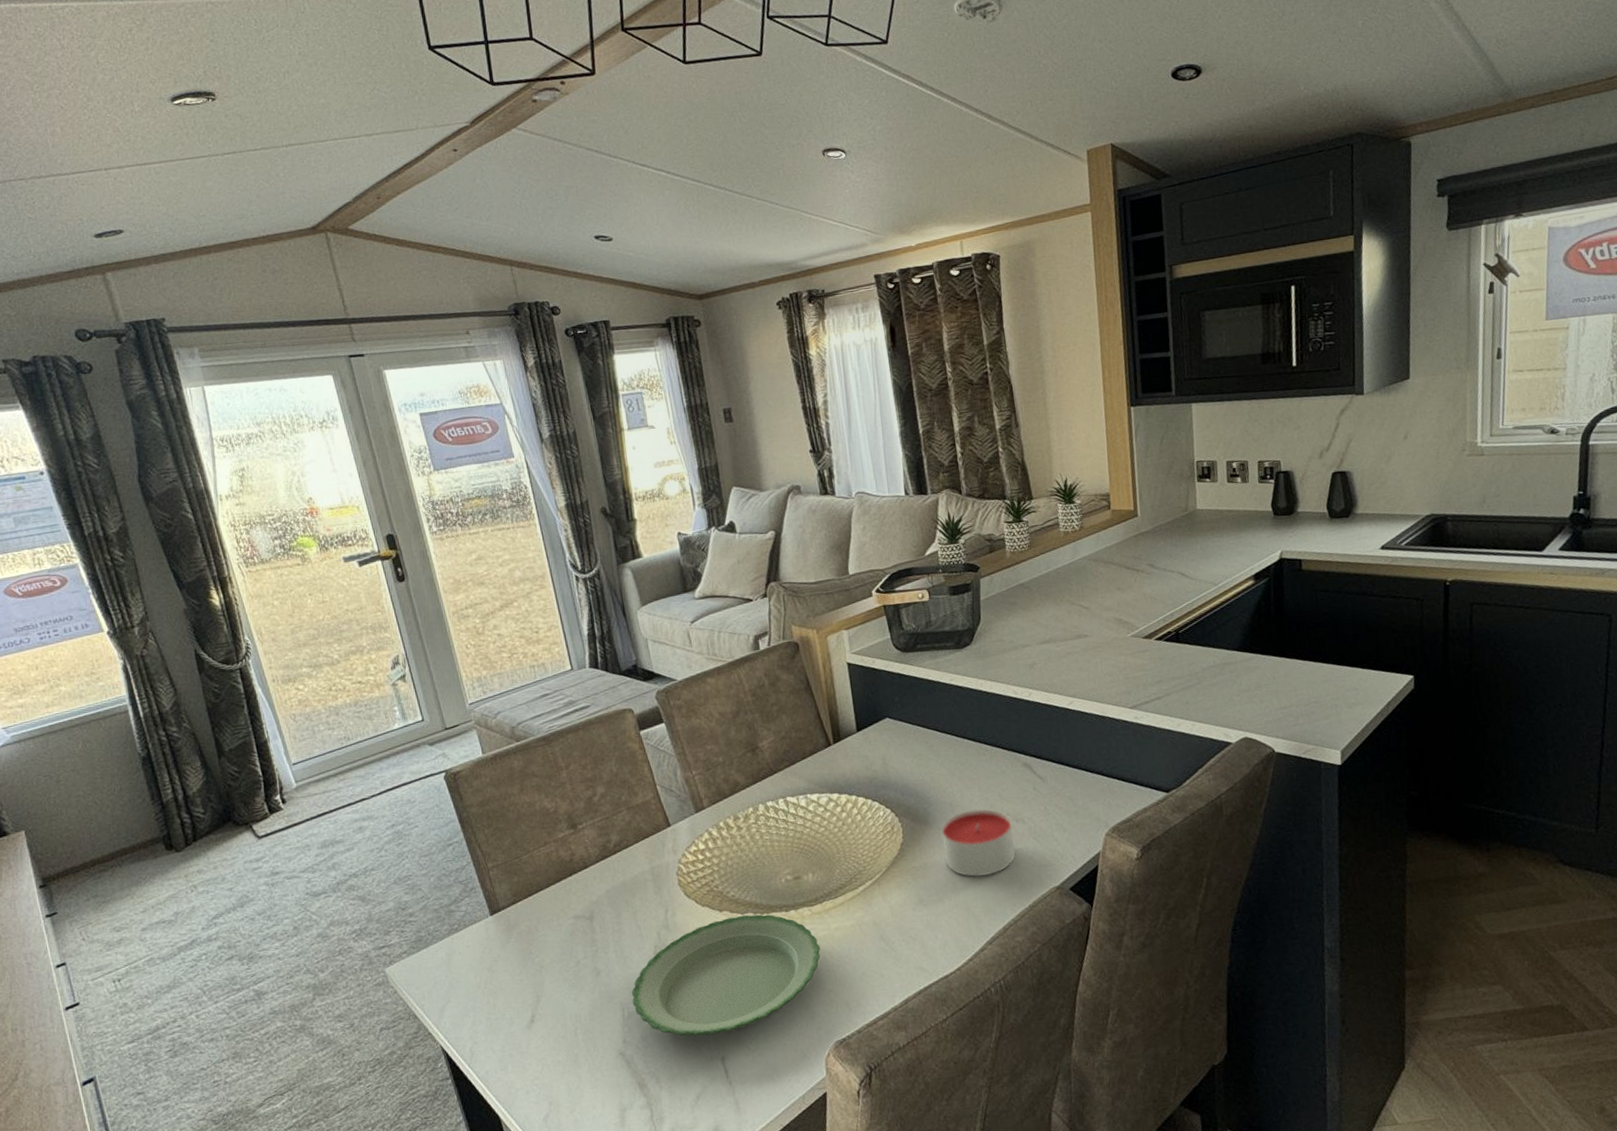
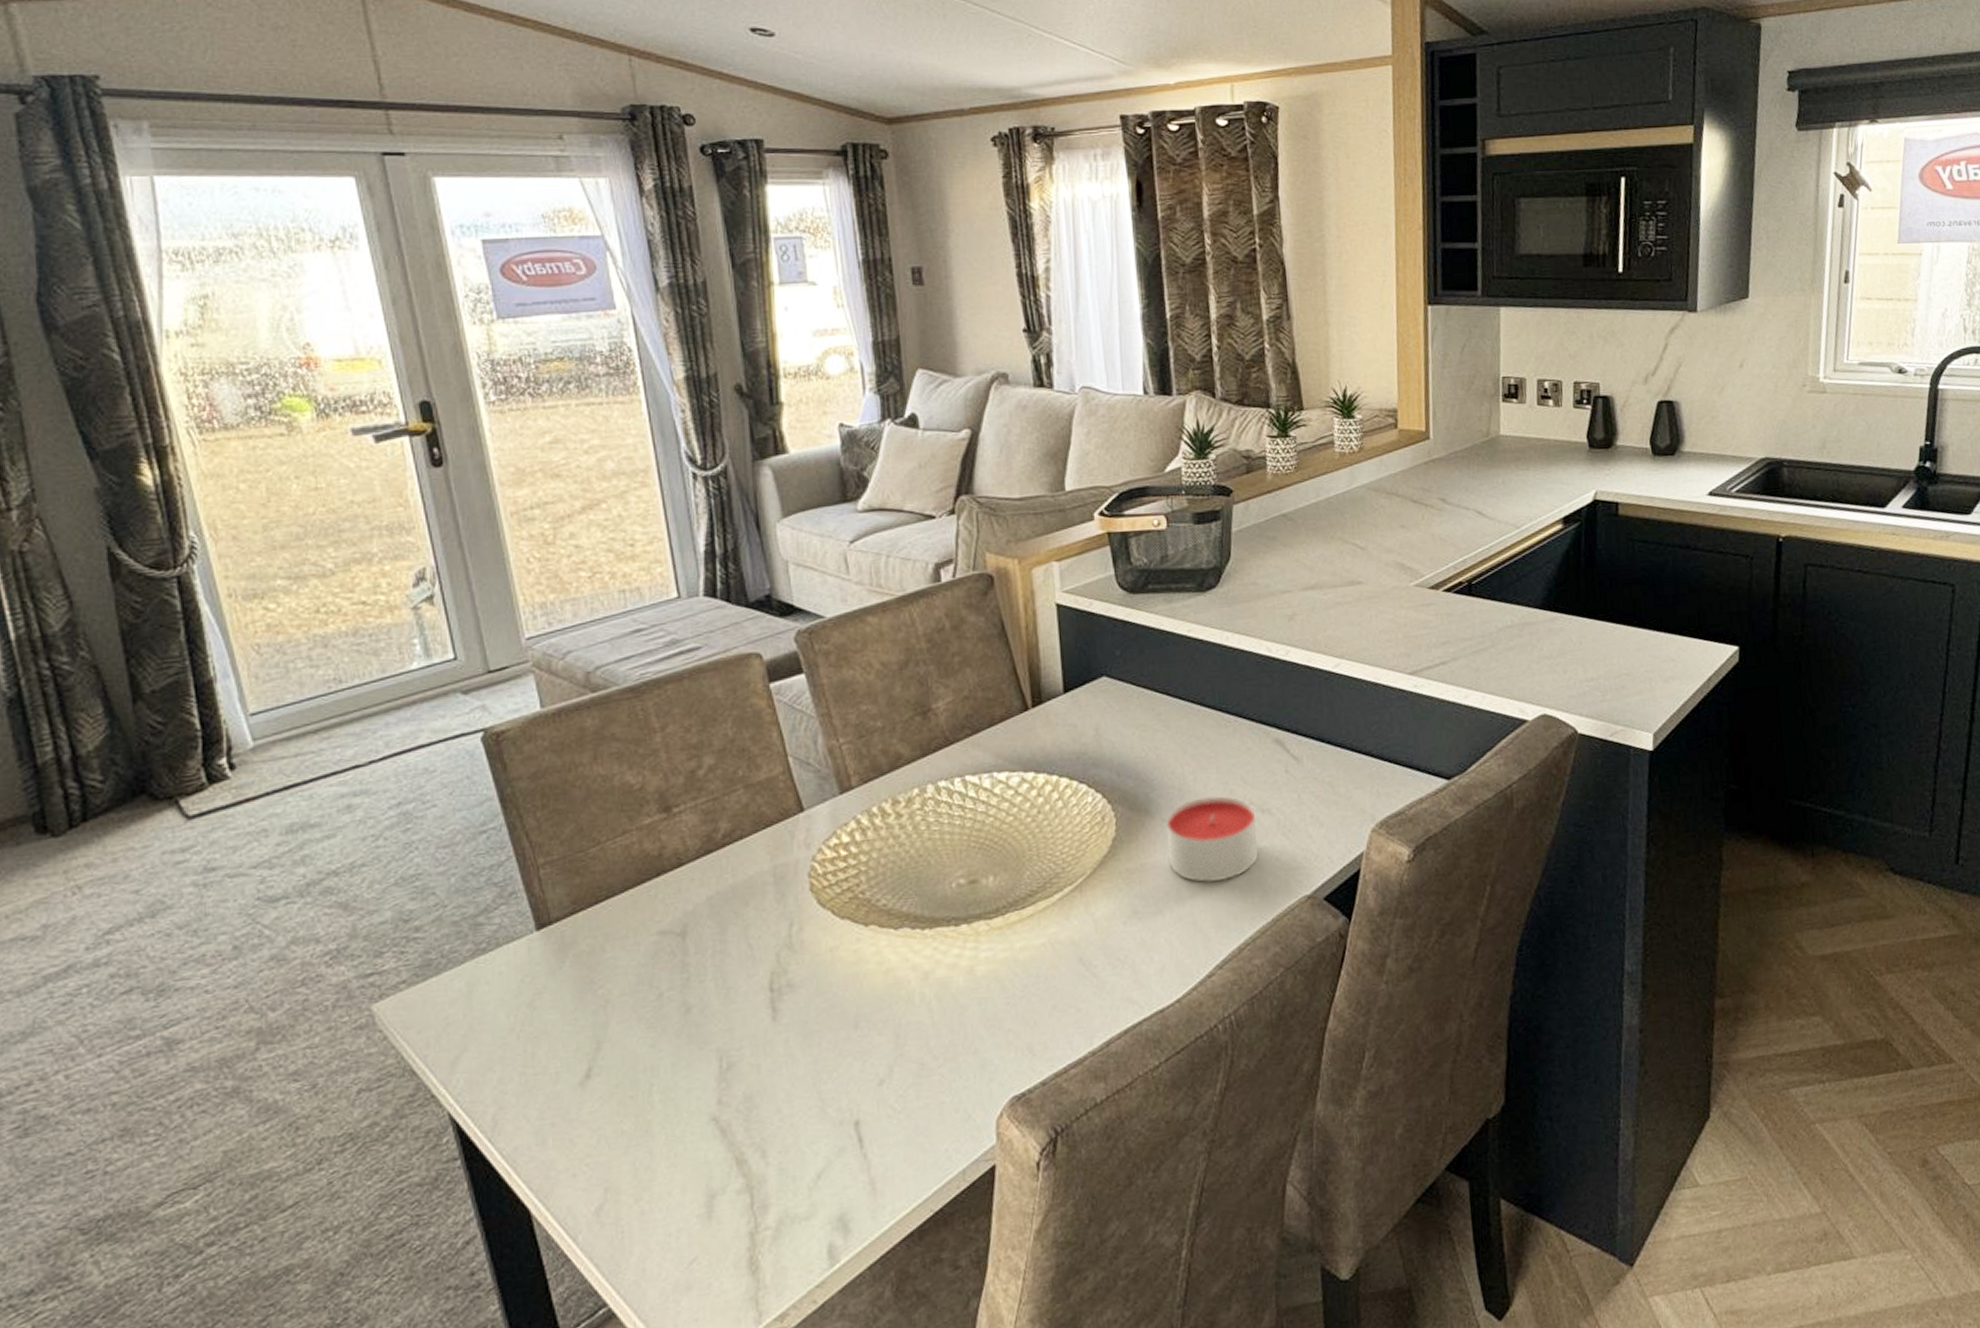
plate: present [631,914,821,1036] -> none [734,929,999,1094]

